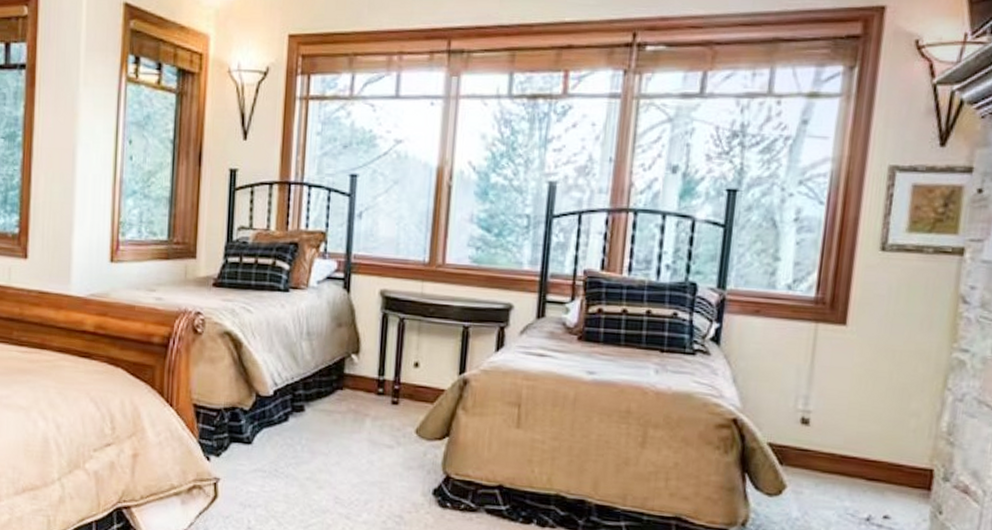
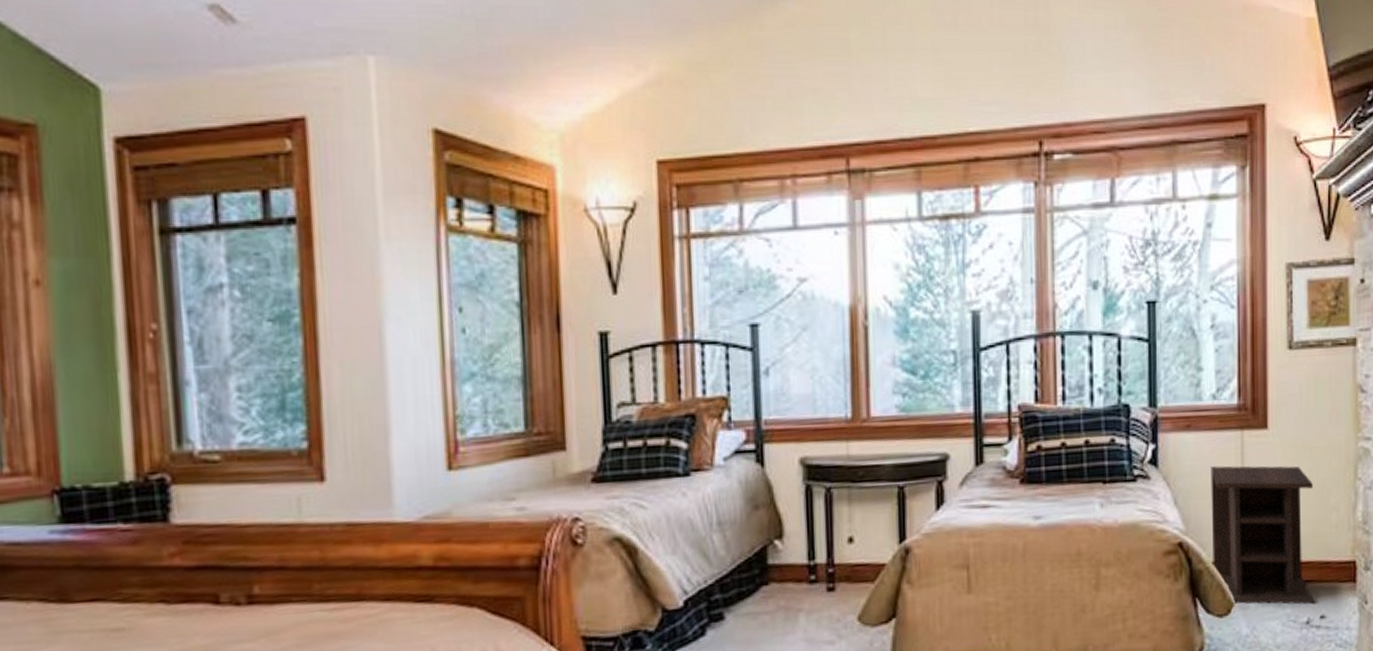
nightstand: none [768,353,892,503] -> present [1210,465,1316,605]

